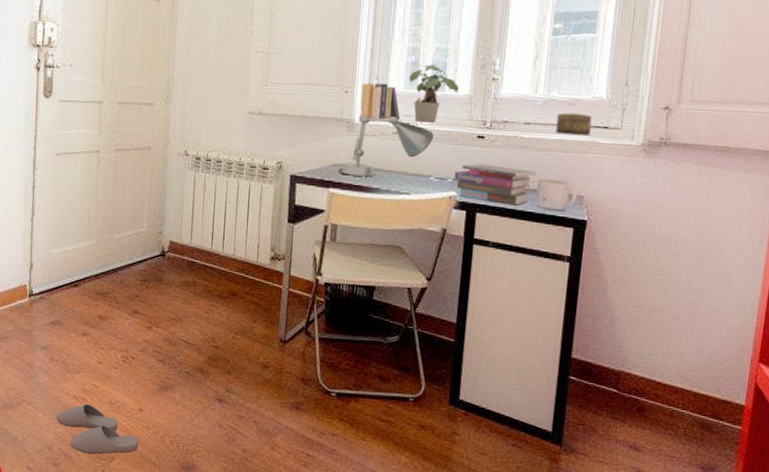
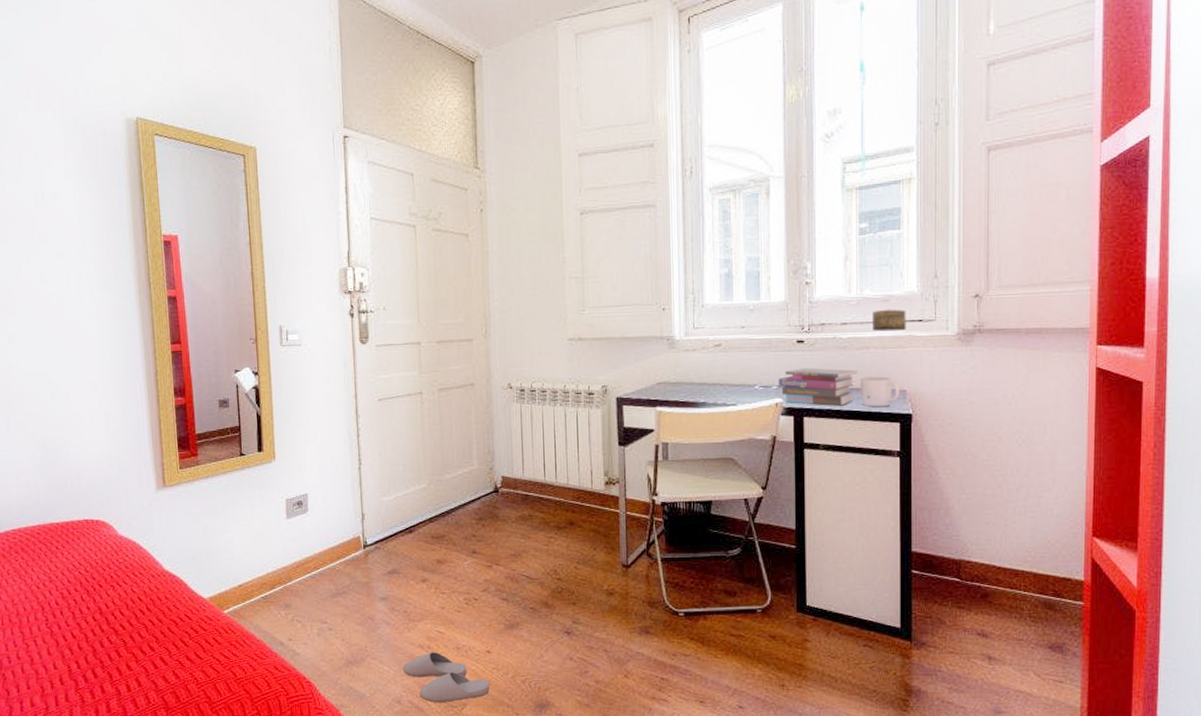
desk lamp: present [338,114,434,177] -> none [663,329,754,393]
books: present [360,83,401,121] -> none [678,297,720,334]
potted plant: present [409,64,460,124] -> none [724,274,775,334]

